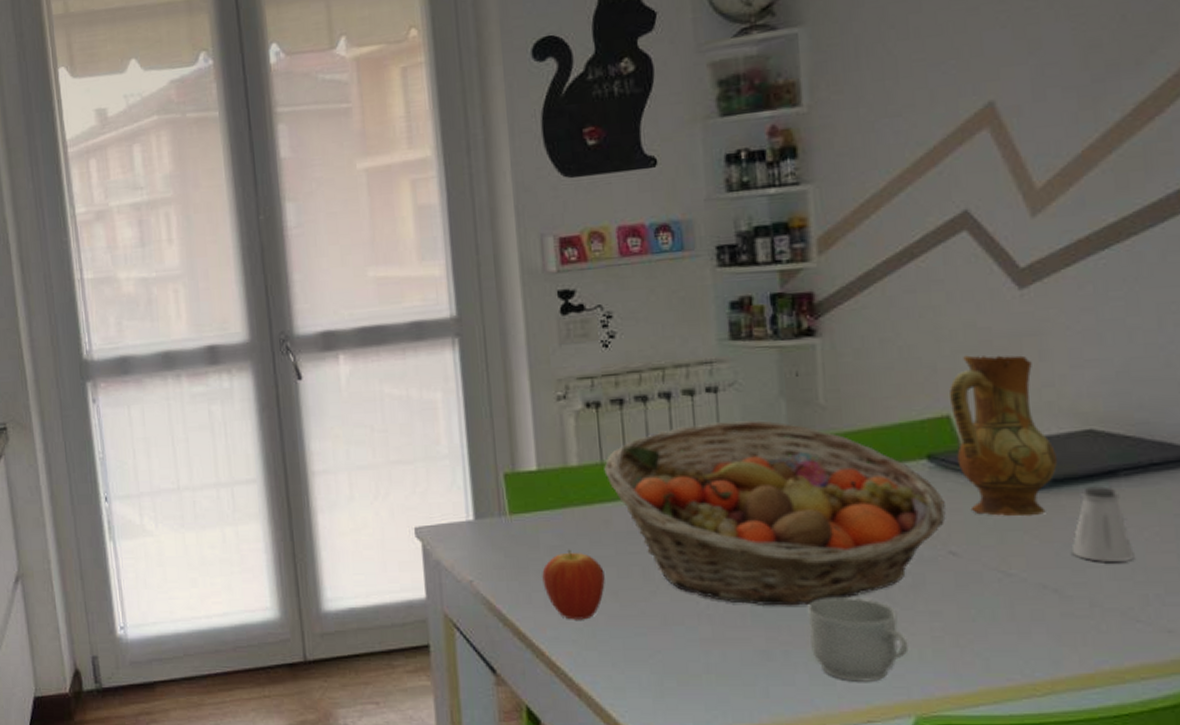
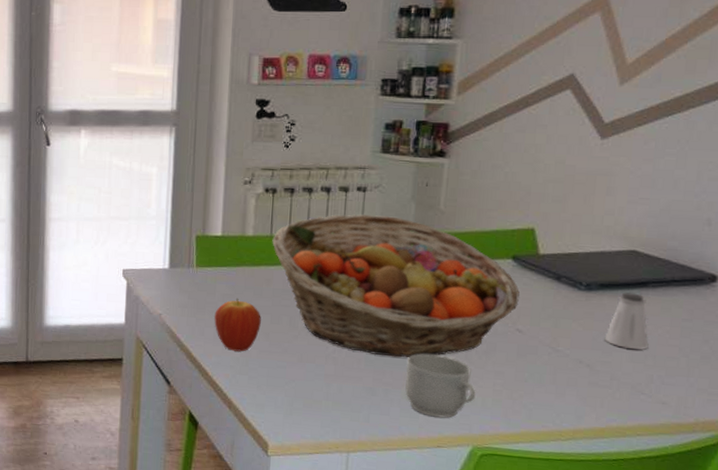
ceramic jug: present [949,355,1057,517] -> none [534,184,606,310]

